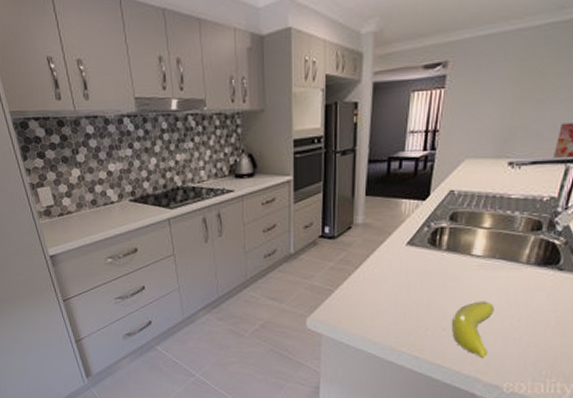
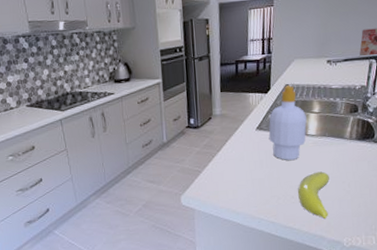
soap bottle: none [421,192,473,286] -> present [268,85,307,161]

